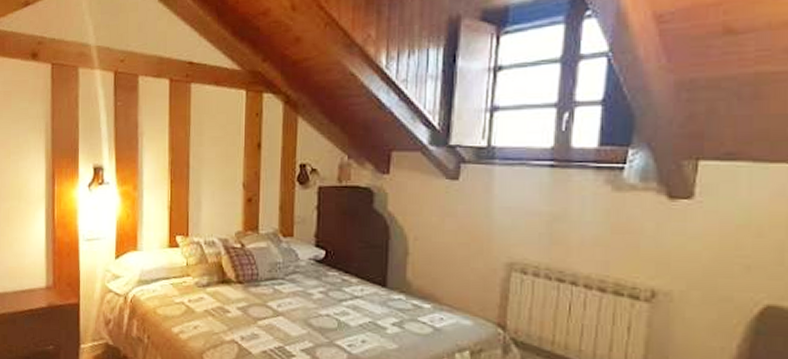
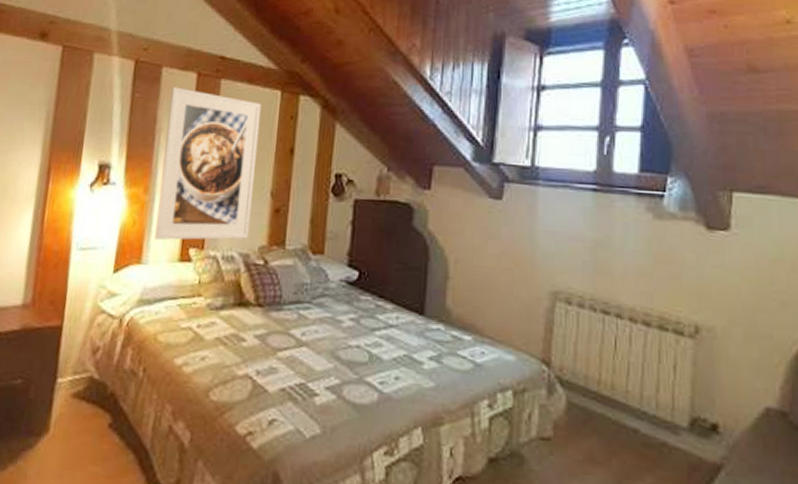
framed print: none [146,93,229,230] -> present [155,87,262,240]

